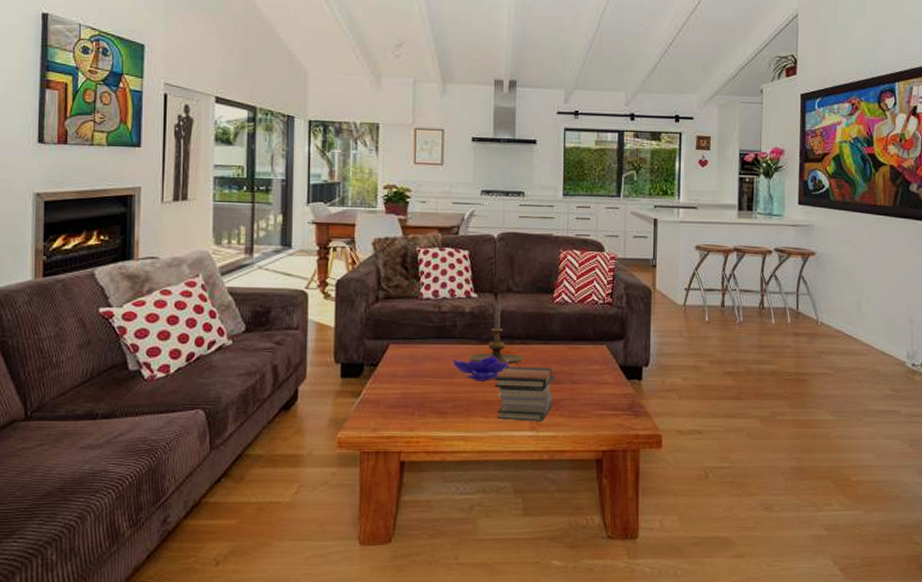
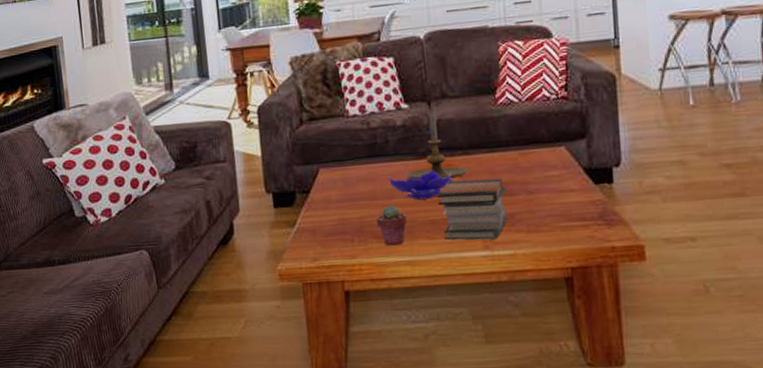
potted succulent: none [438,384,465,421] -> present [377,205,407,246]

